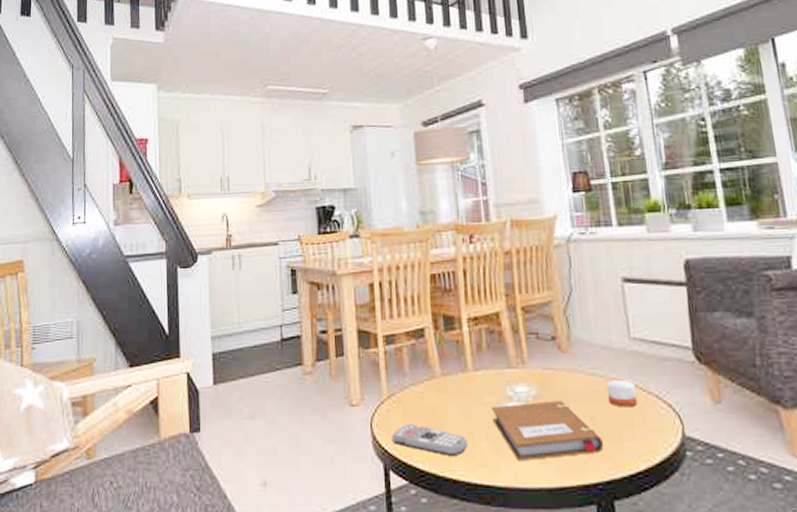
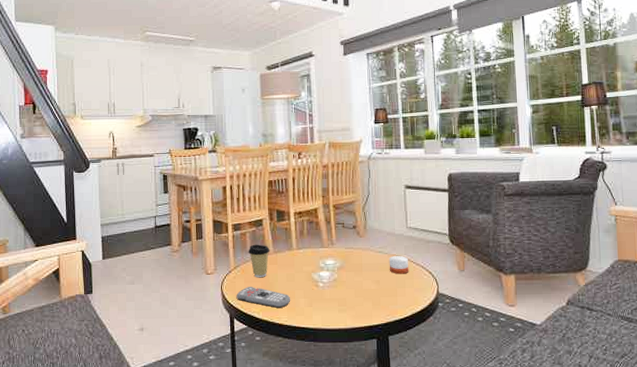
coffee cup: none [406,363,436,412] -> present [248,244,270,278]
notebook: present [492,400,603,462] -> none [308,270,384,311]

